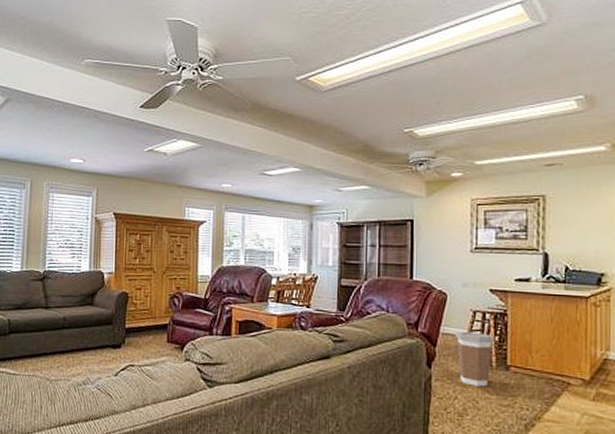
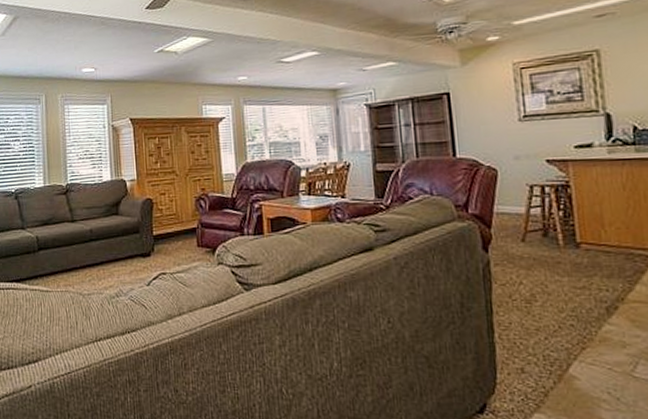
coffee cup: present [455,332,494,387] -> none [512,209,558,269]

